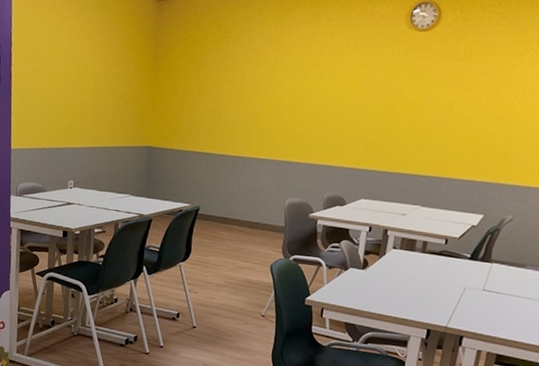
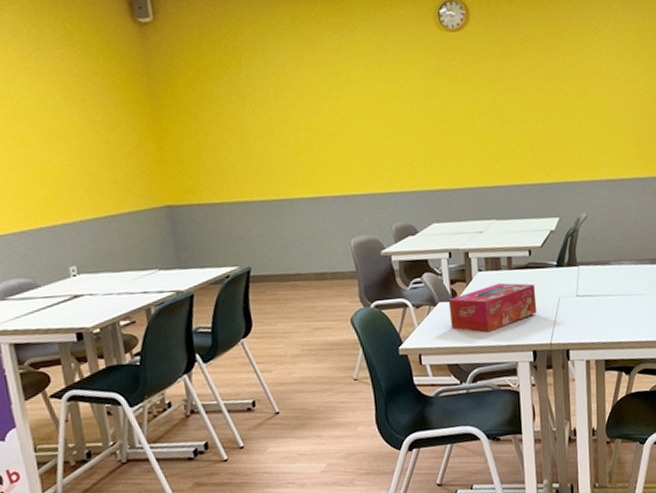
tissue box: none [356,262,444,304] -> present [448,282,537,333]

